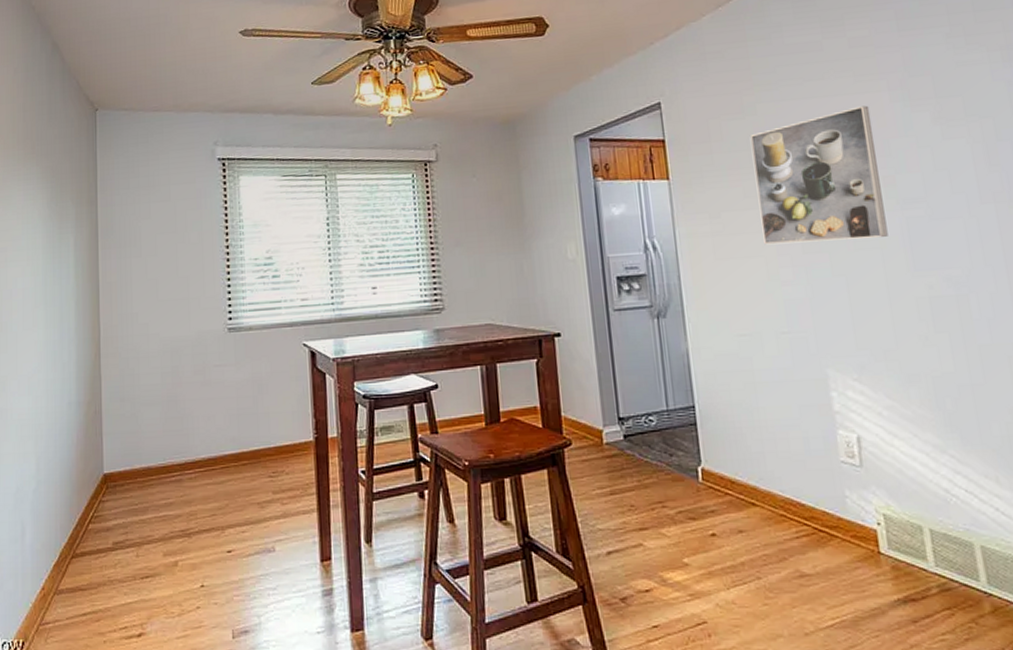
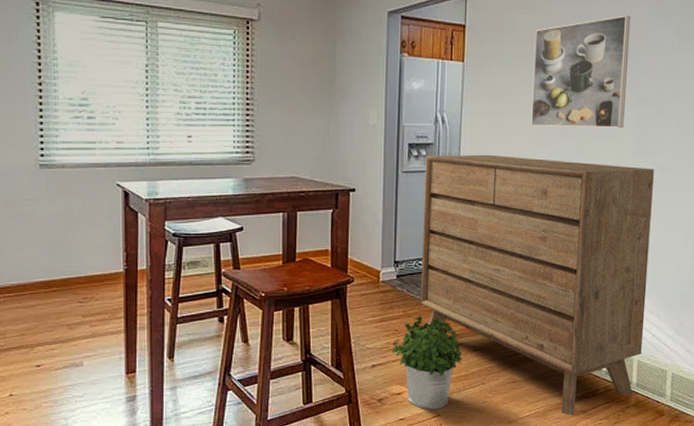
potted plant: none [629,485,725,614] -> present [392,315,462,410]
dresser: none [639,282,985,626] -> present [420,154,654,415]

